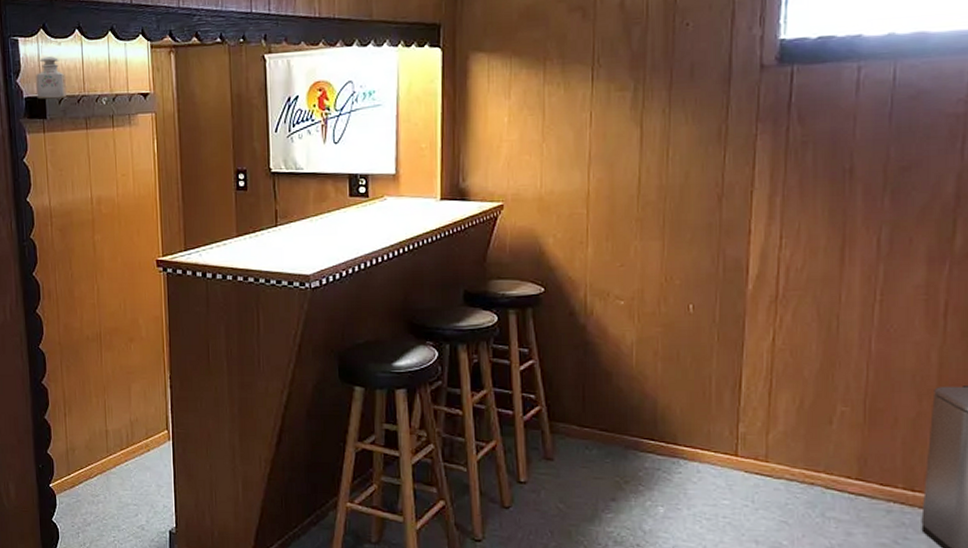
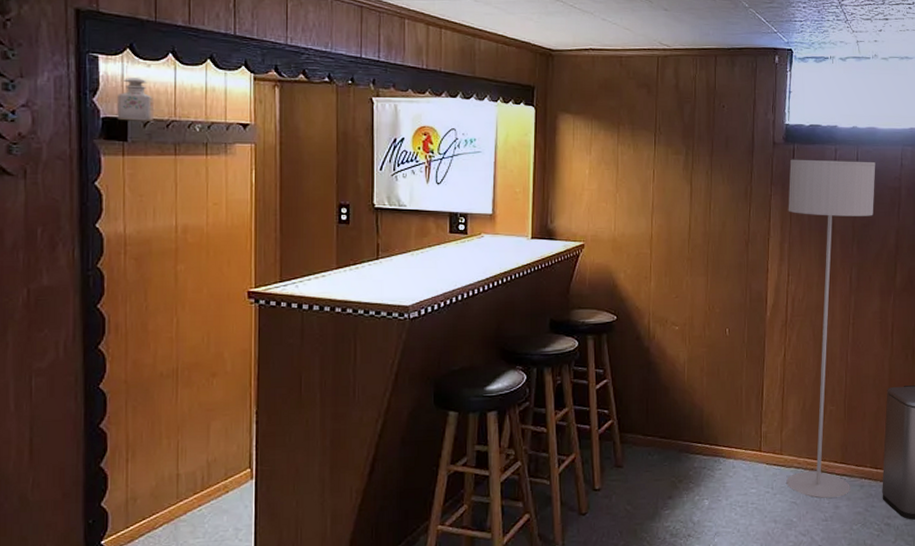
floor lamp: none [773,80,926,522] -> present [786,159,876,498]

